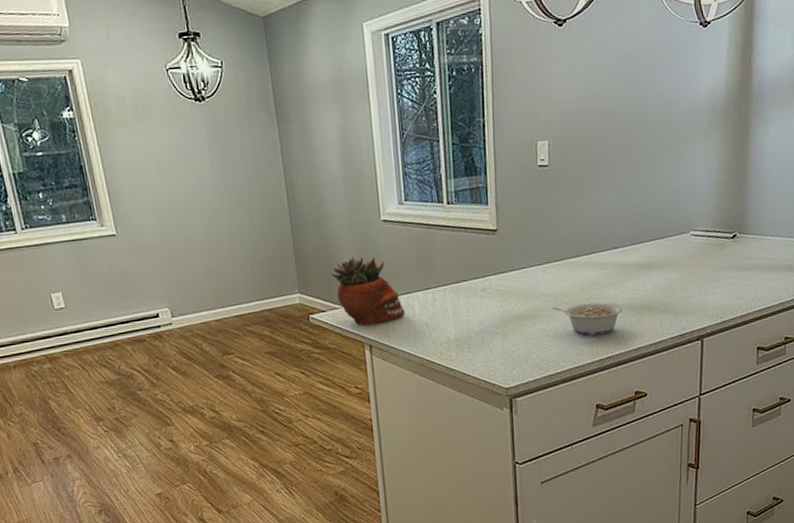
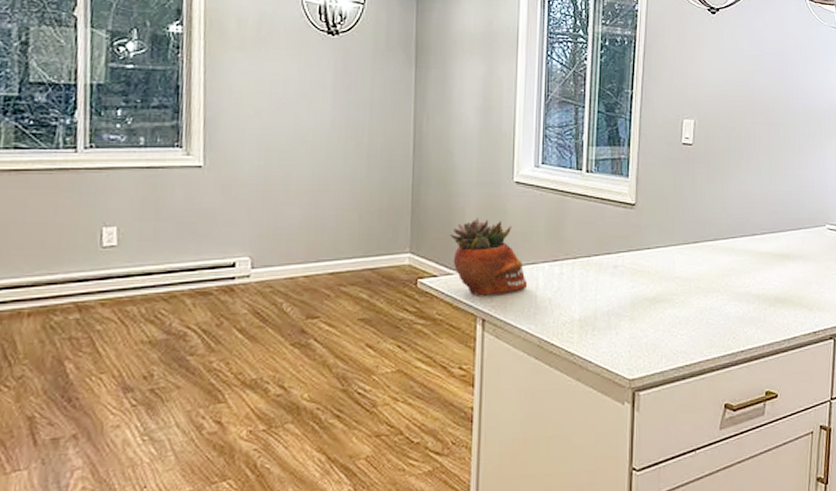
legume: present [552,302,623,336] -> none [685,290,758,326]

